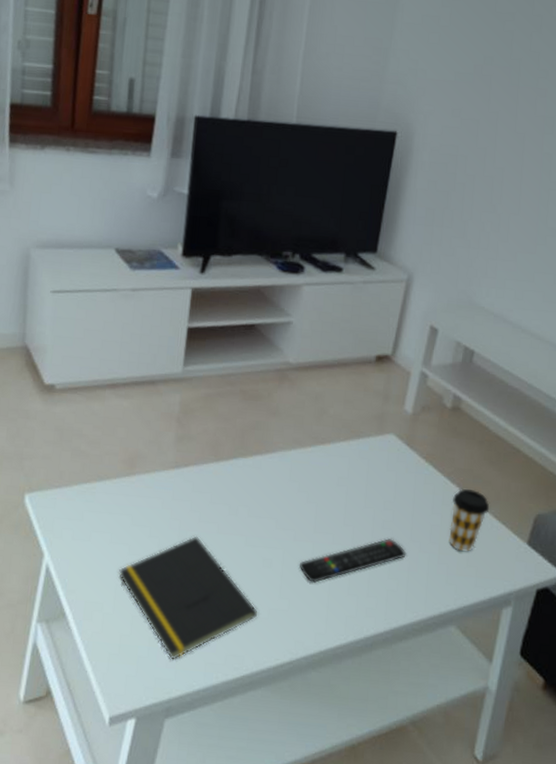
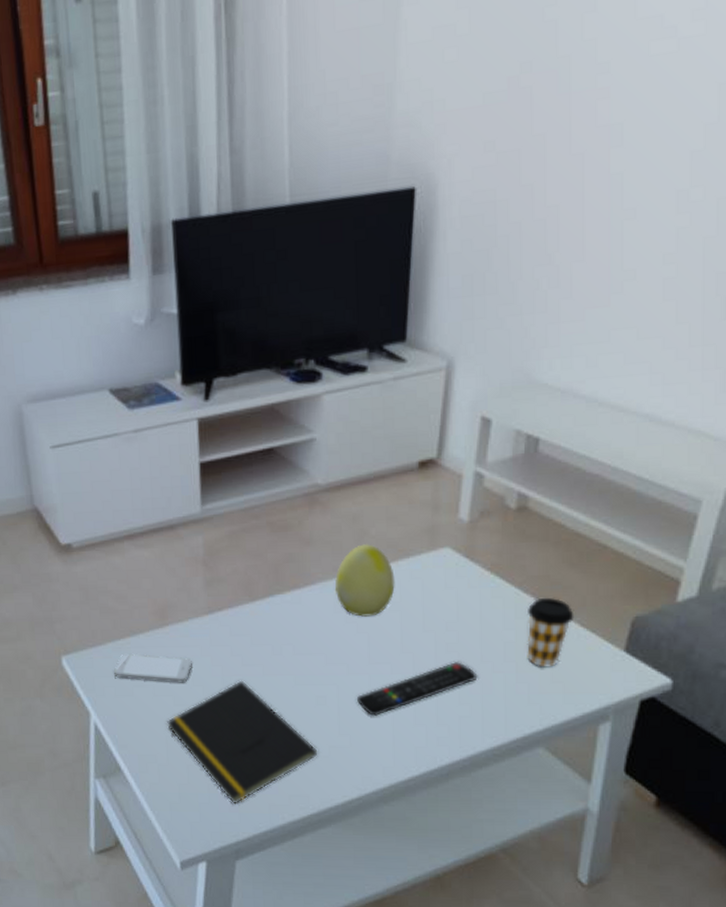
smartphone: none [75,497,153,533] -> present [114,653,192,683]
decorative egg: none [293,421,345,488] -> present [335,544,395,617]

